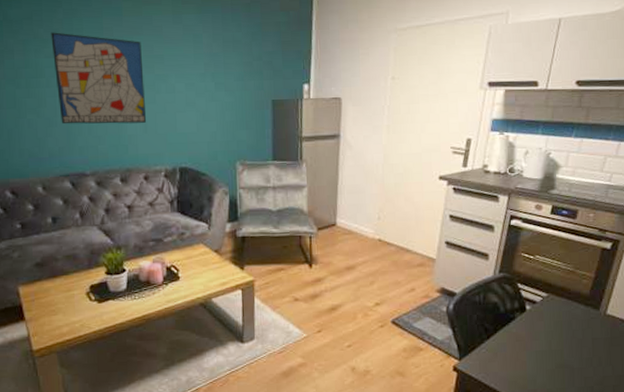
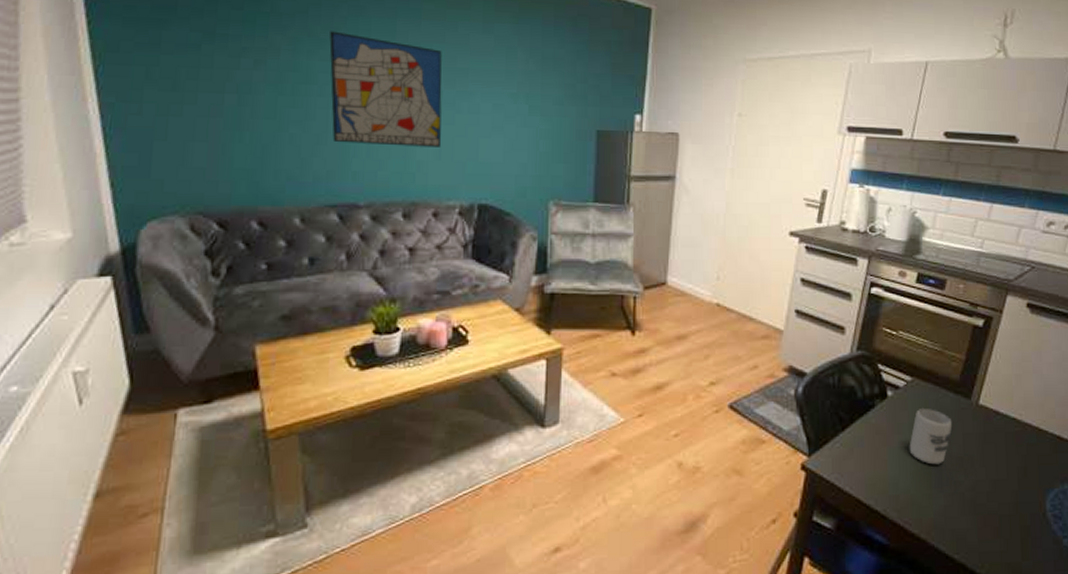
cup: none [545,319,583,365] -> present [909,409,953,465]

